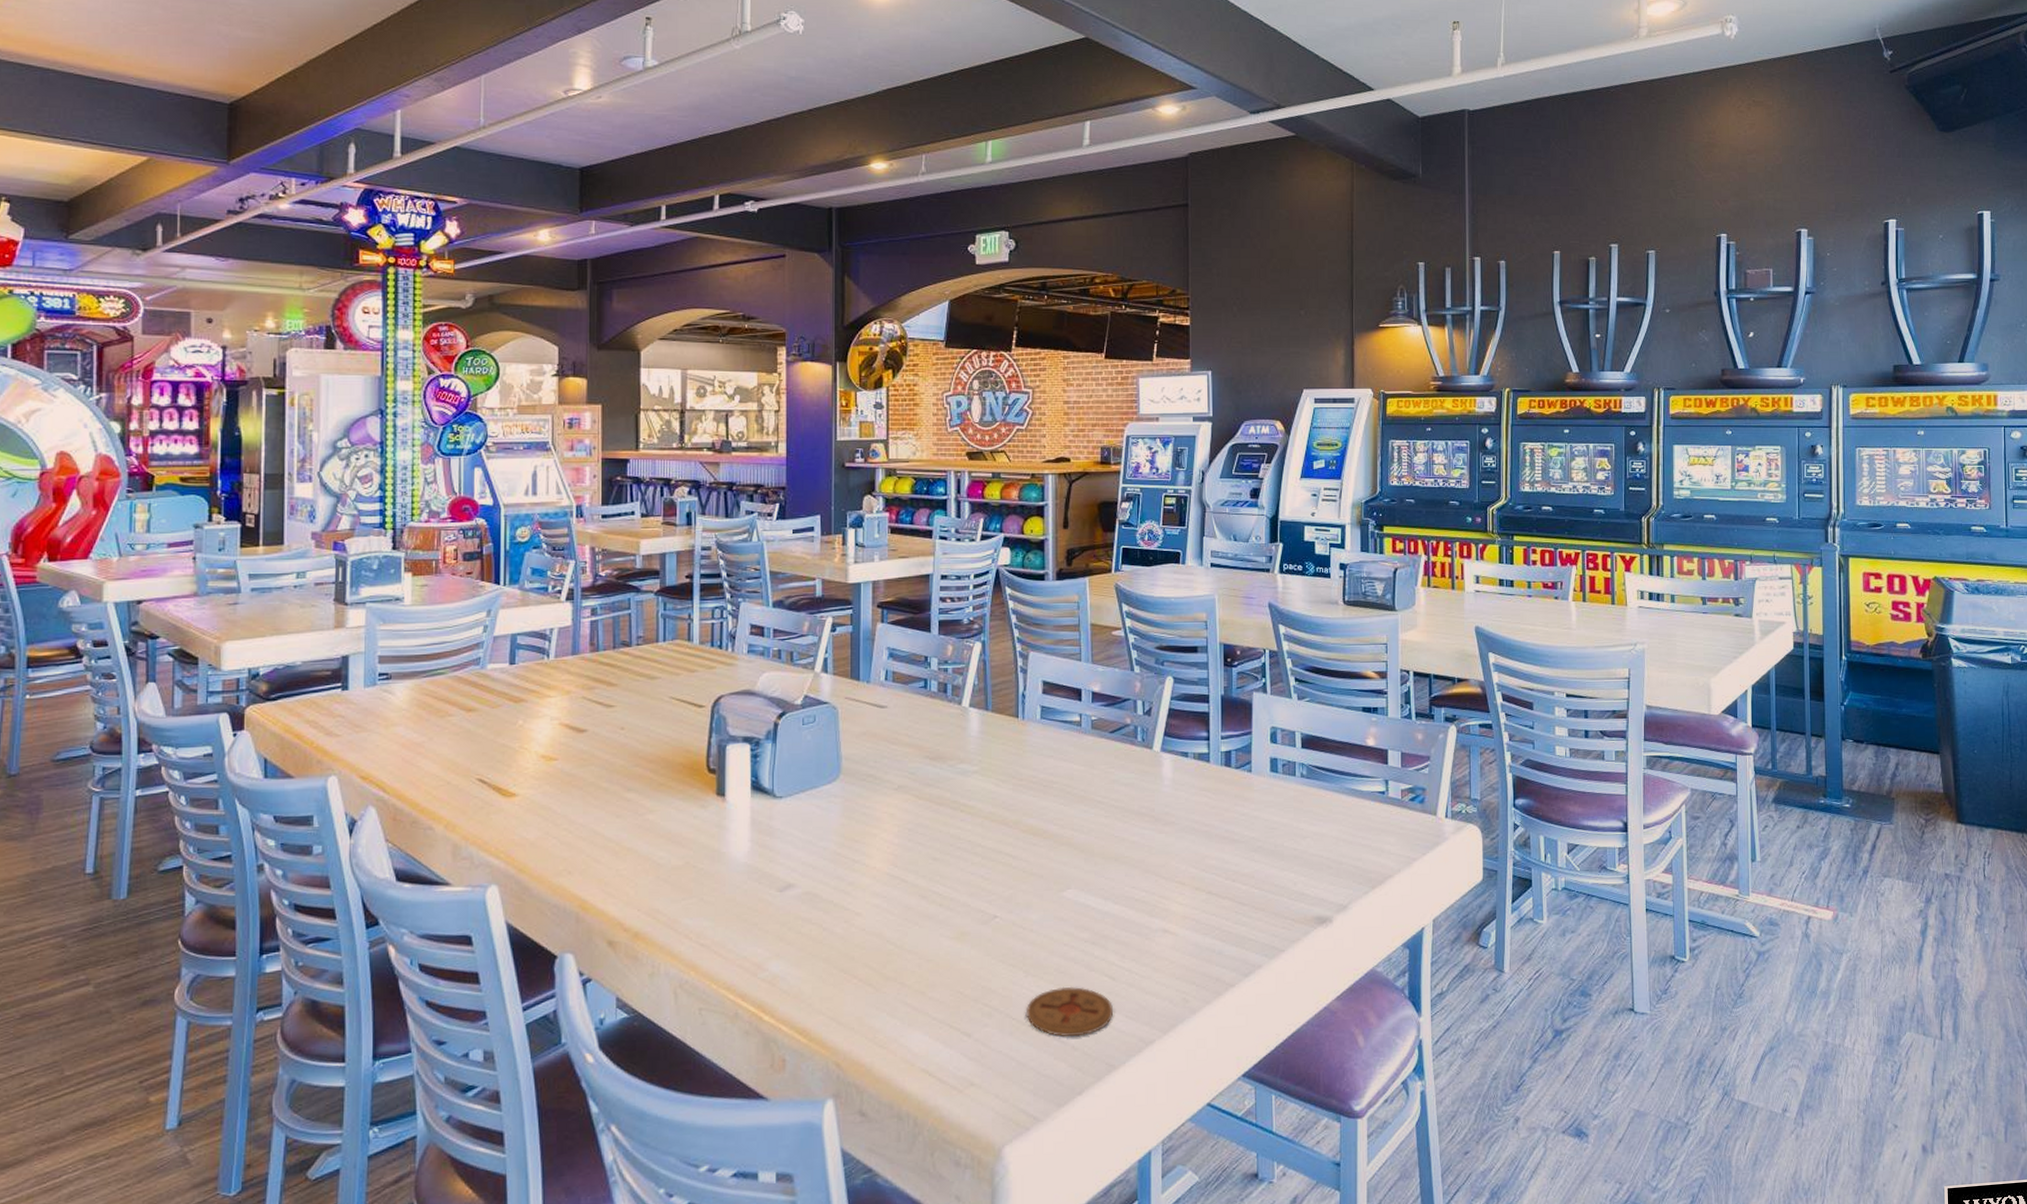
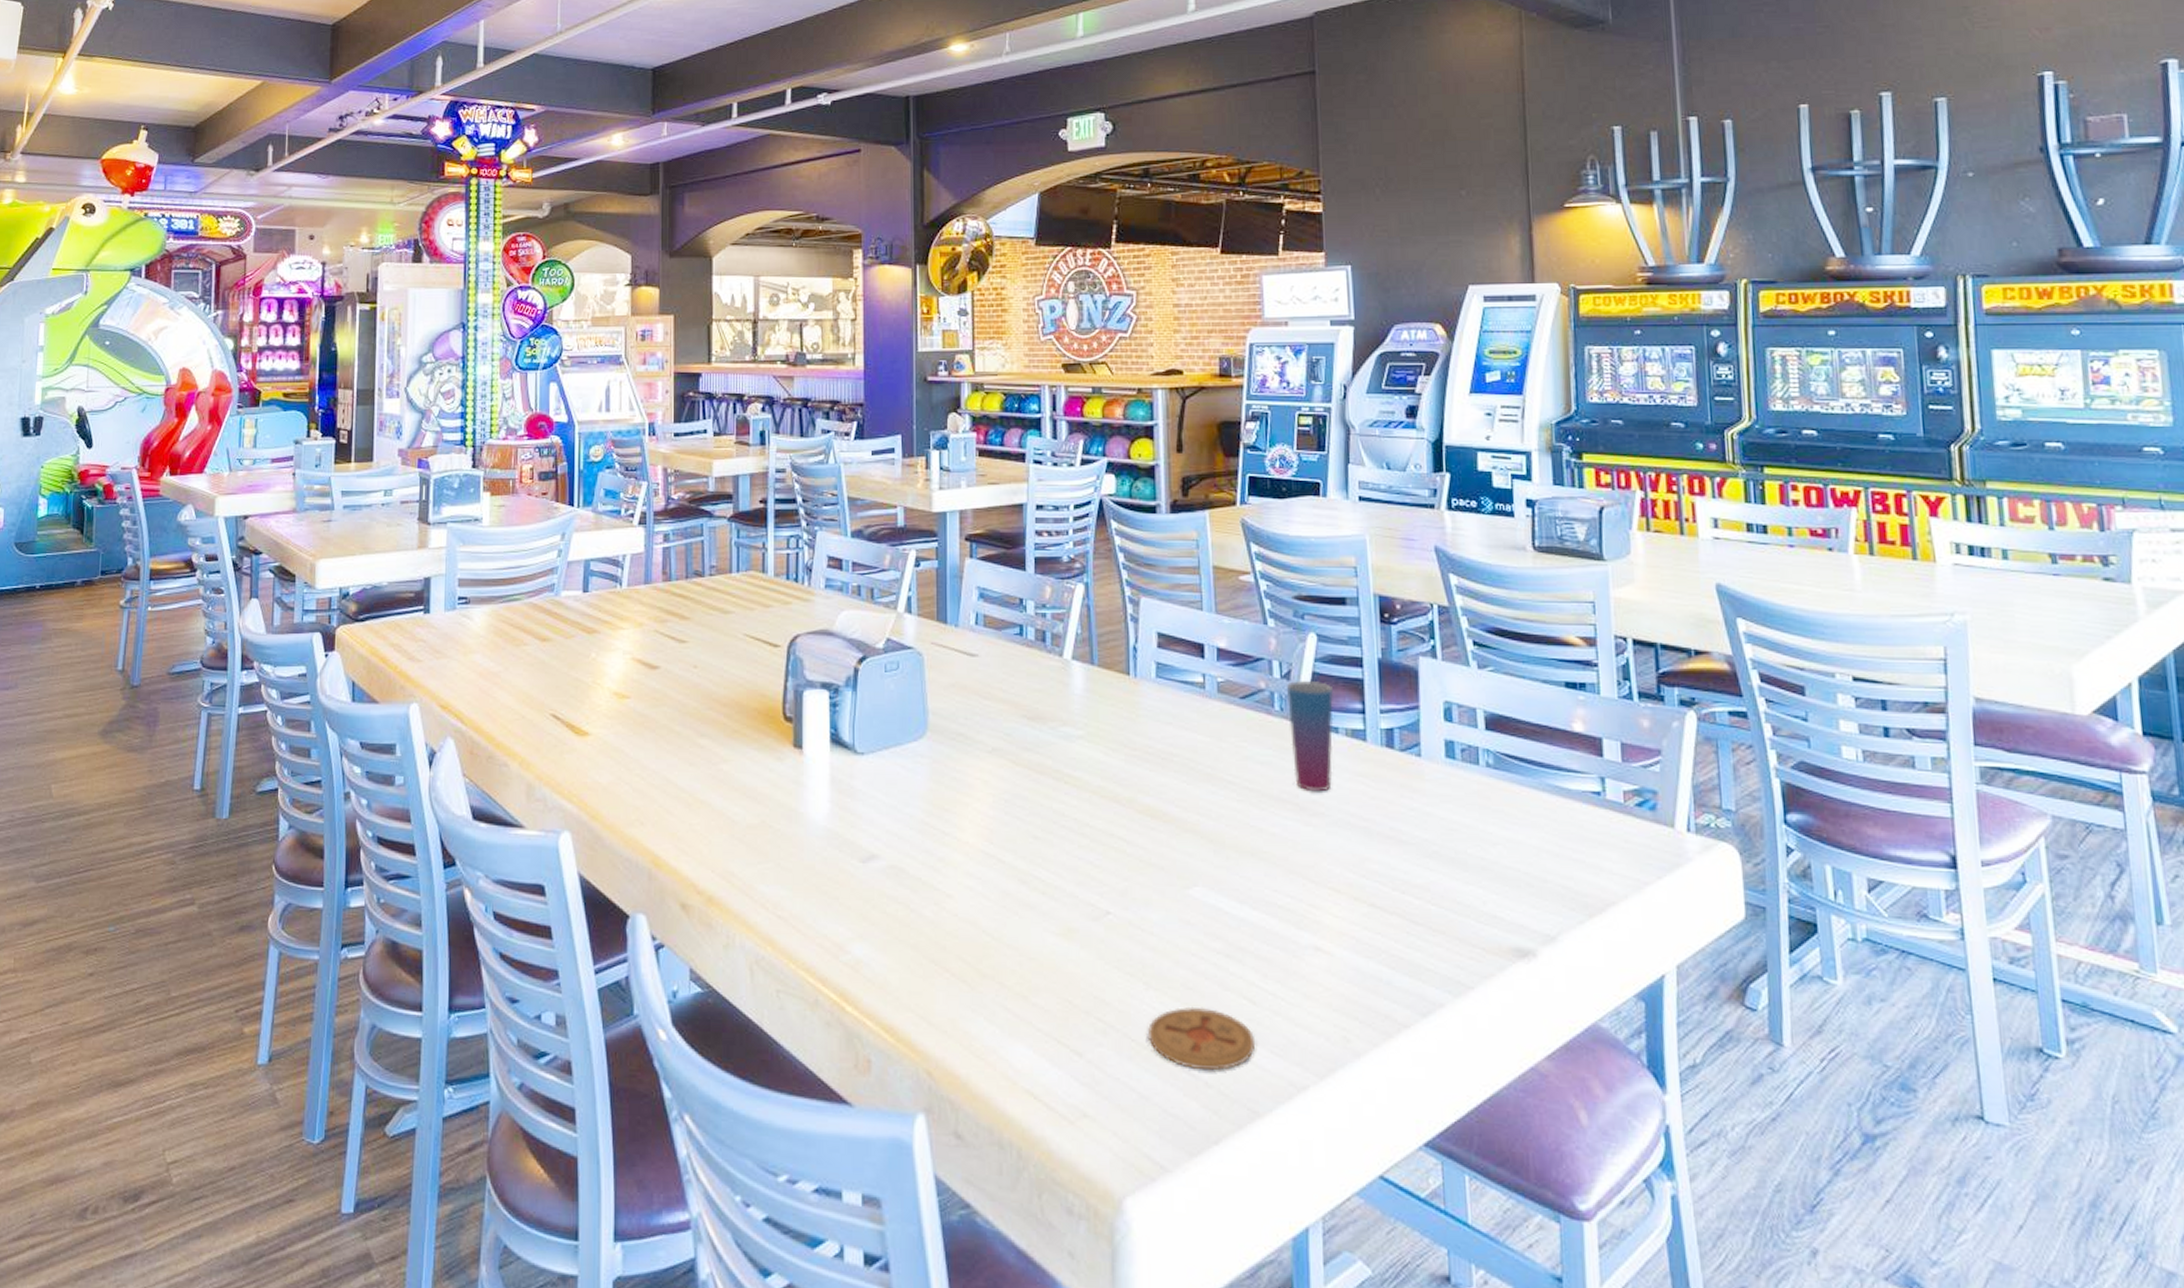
cup: none [1148,716,1186,806] -> present [1287,681,1334,792]

